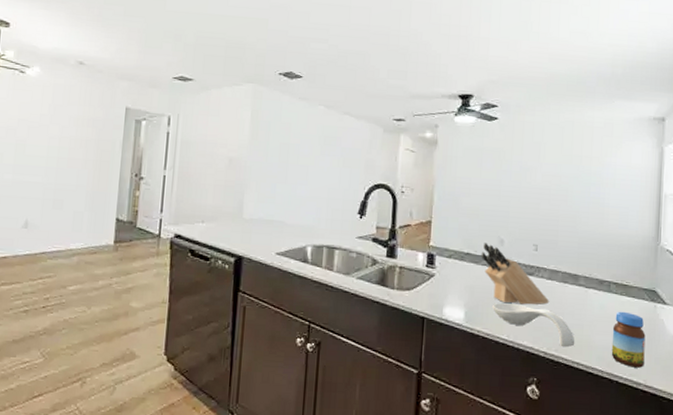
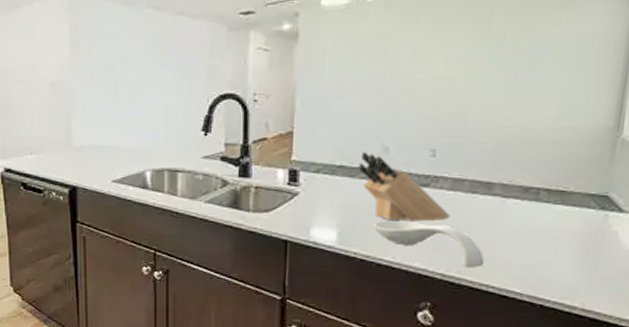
jar: present [611,311,646,368] -> none [535,223,588,289]

